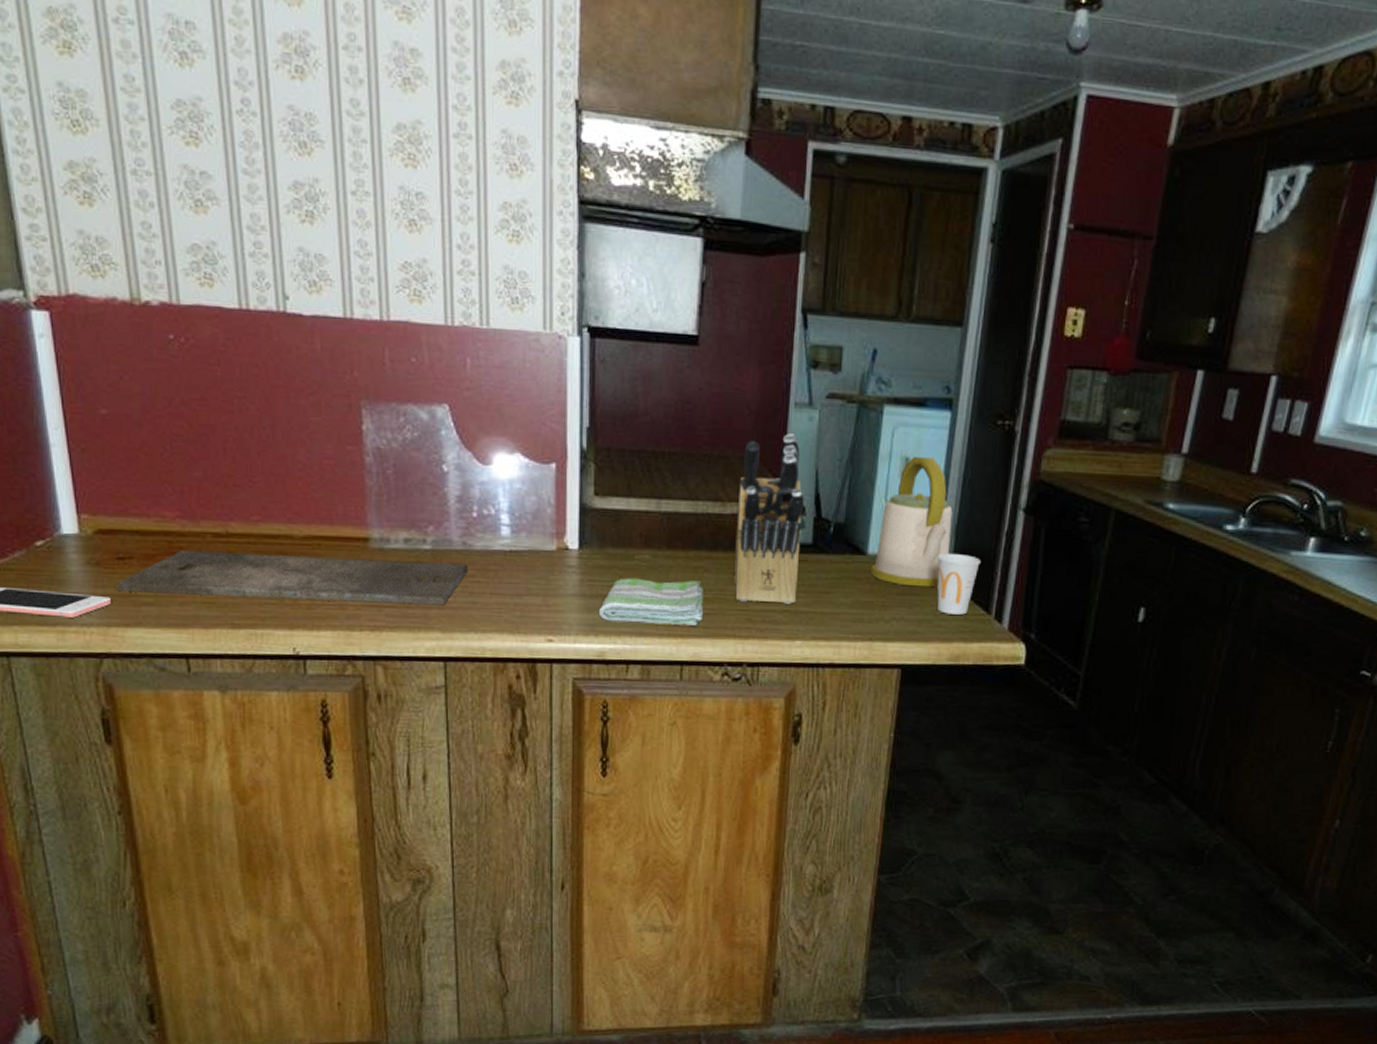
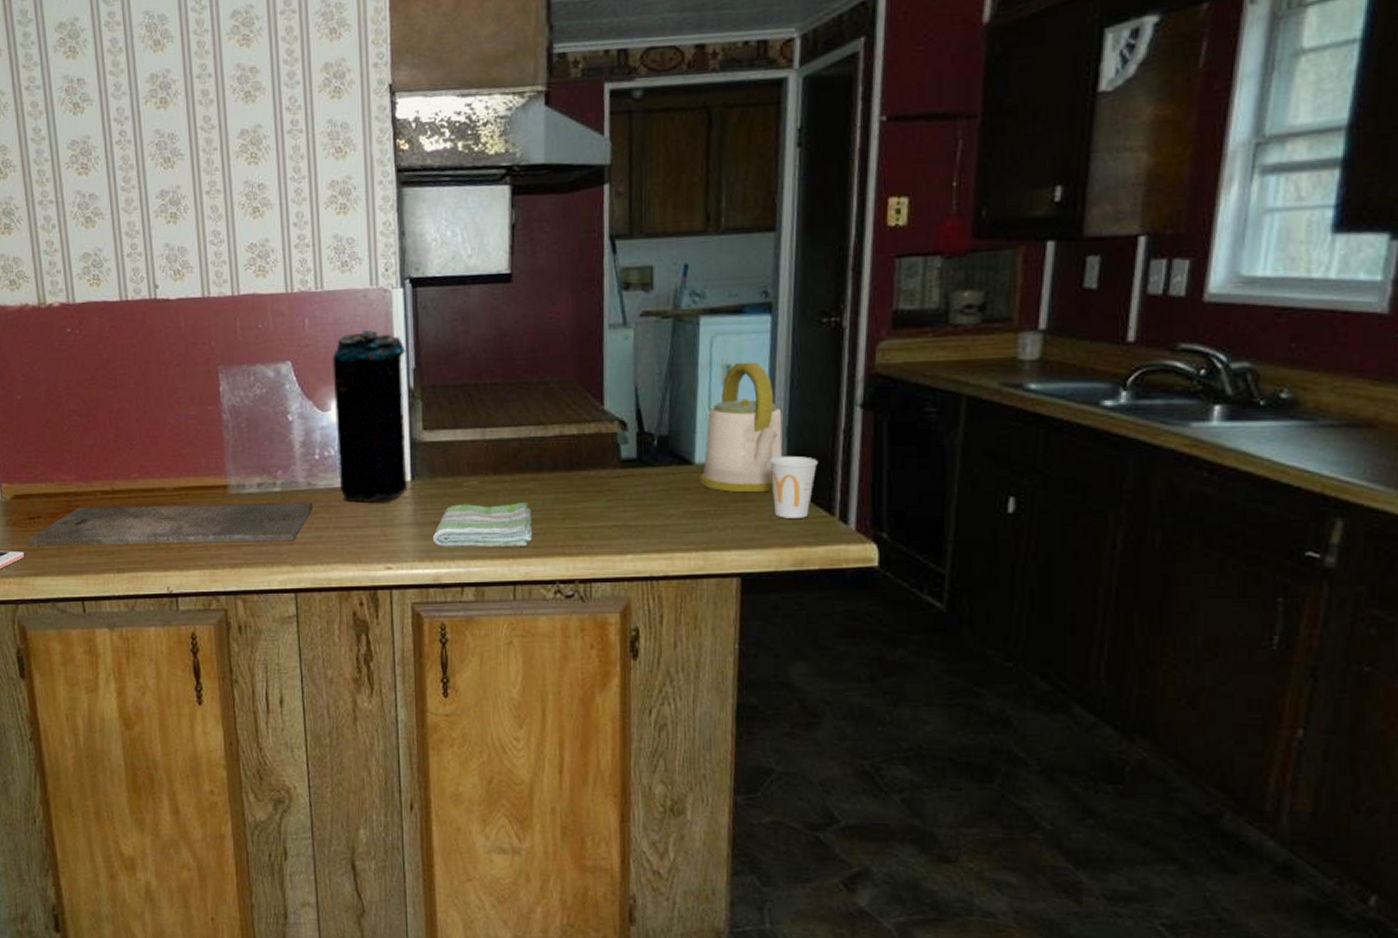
beverage can: none [496,379,580,571] -> present [332,330,407,503]
knife block: present [734,434,804,604] -> none [559,354,625,520]

